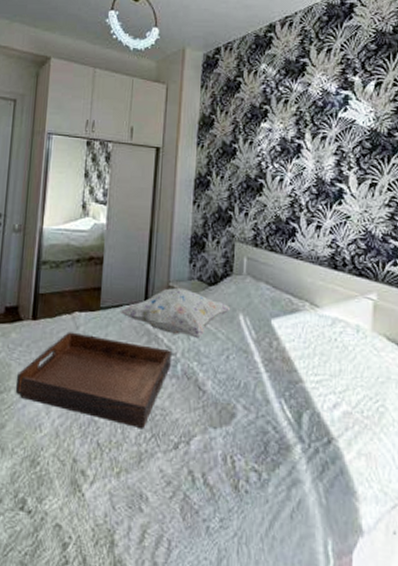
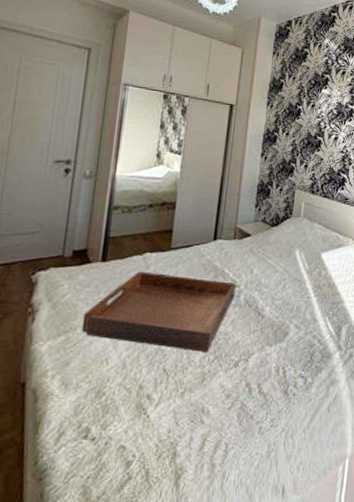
decorative pillow: present [119,288,231,339] -> none [189,229,289,272]

